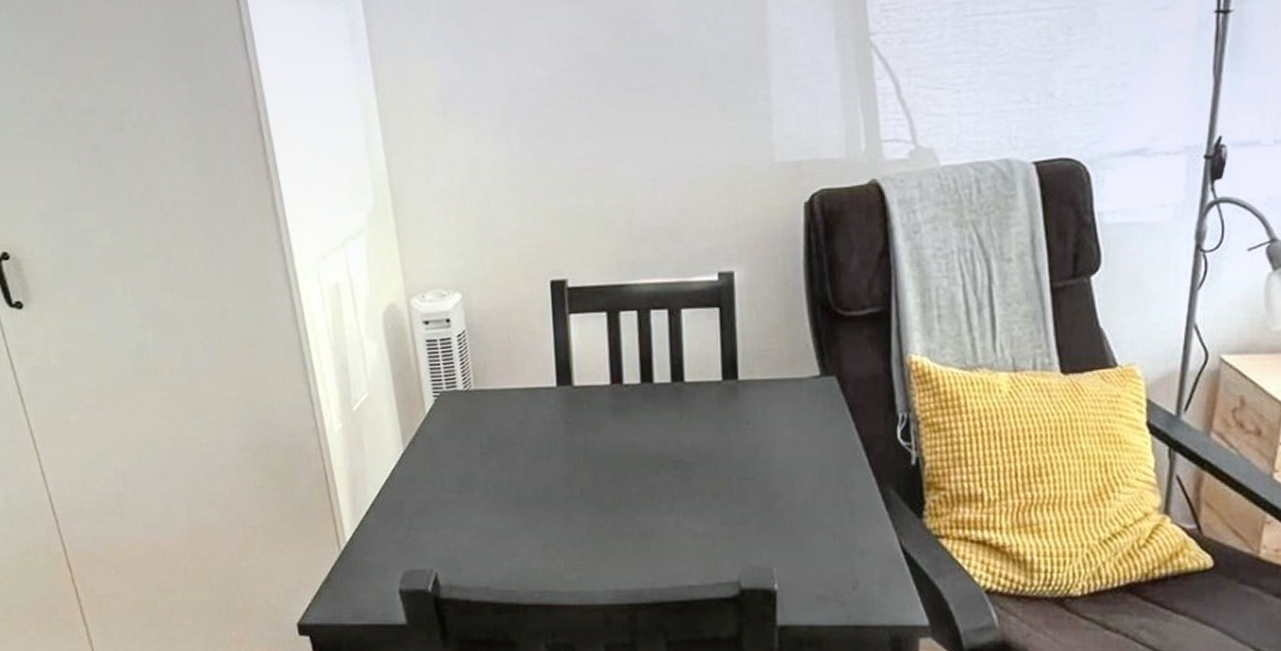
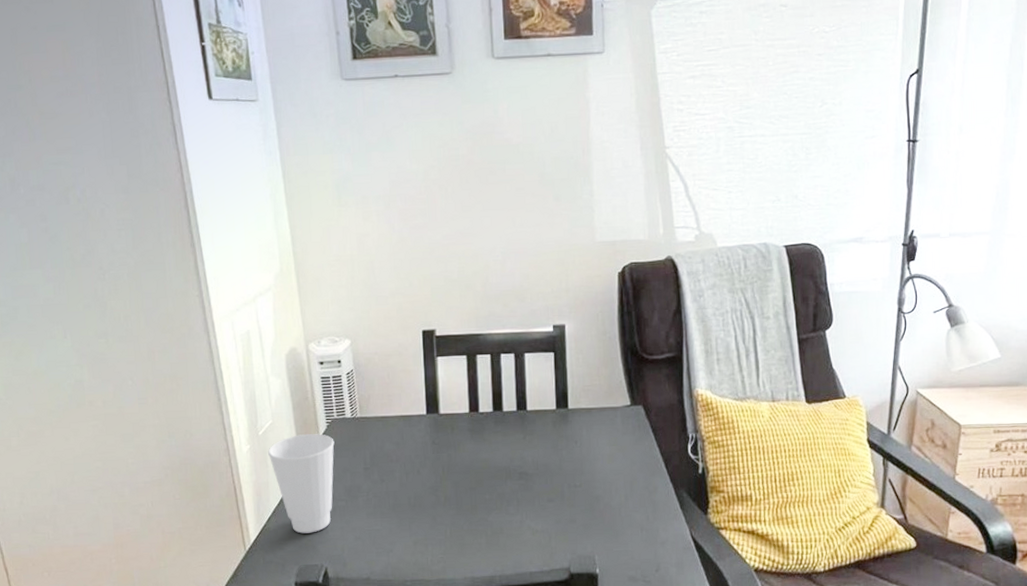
cup: none [364,410,444,531] -> present [268,434,335,534]

